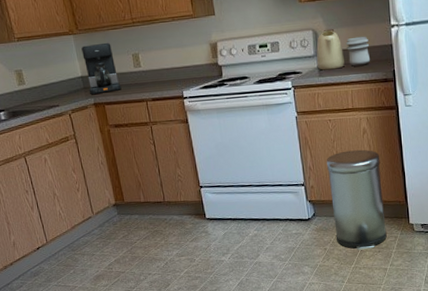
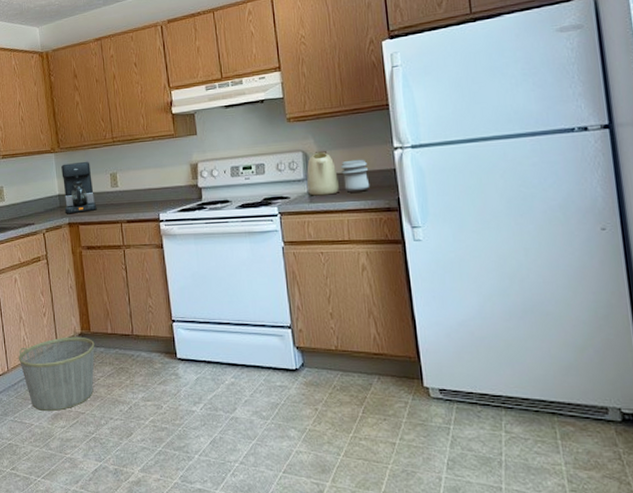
basket: none [56,207,131,274] -> present [19,336,95,411]
pedal bin: present [326,149,387,250] -> none [317,289,394,415]

